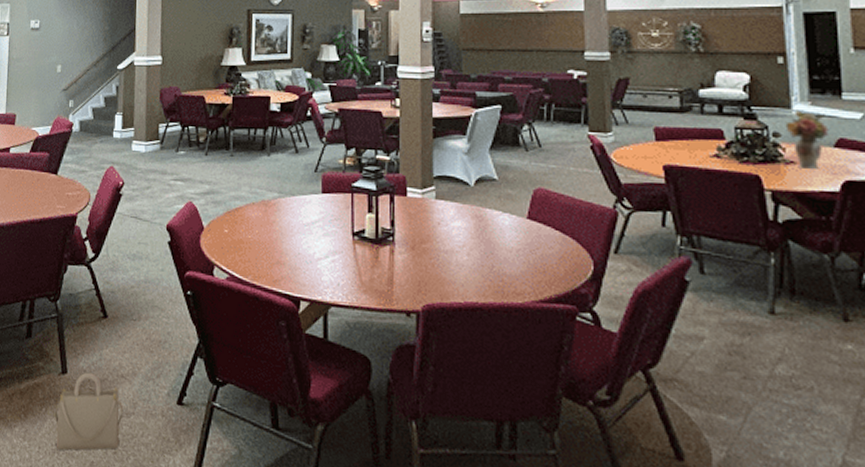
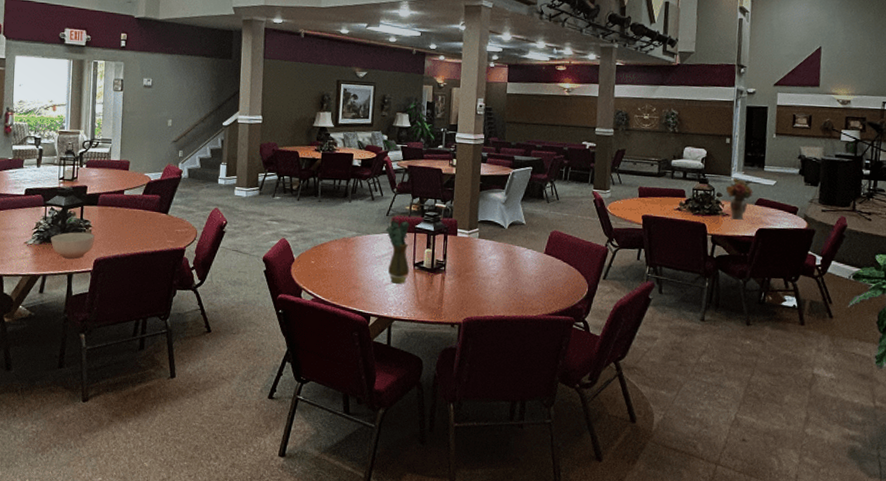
handbag: present [54,372,124,451] -> none [164,376,224,438]
vase: none [314,174,348,259] -> present [385,218,410,284]

